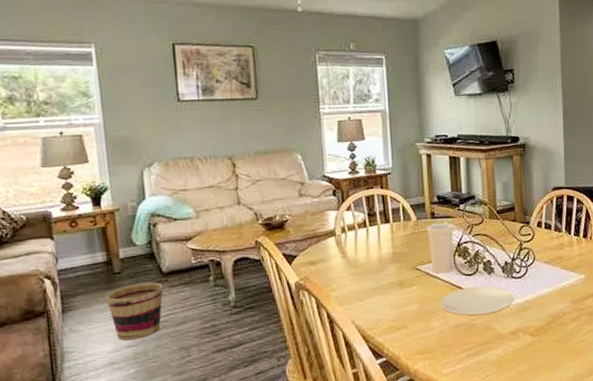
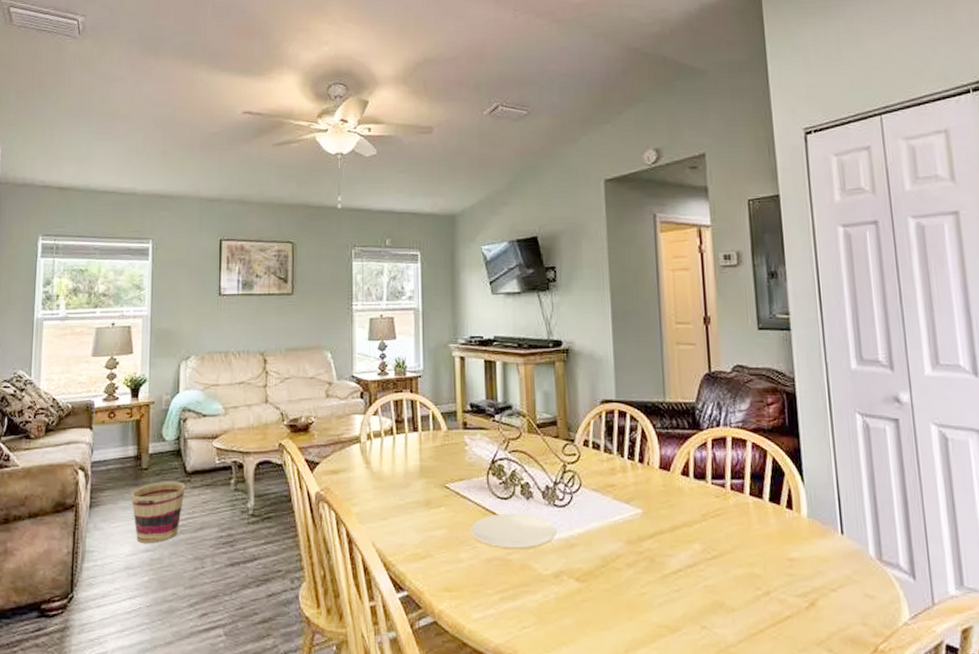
cup: present [427,223,454,274] -> none [458,435,488,494]

